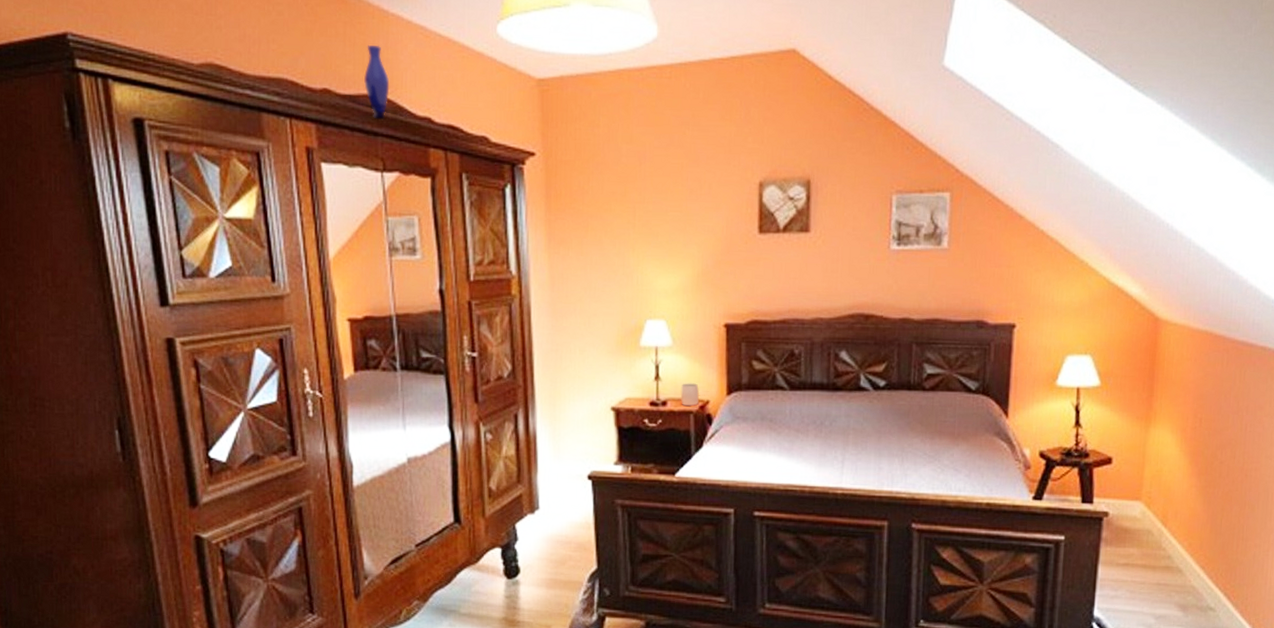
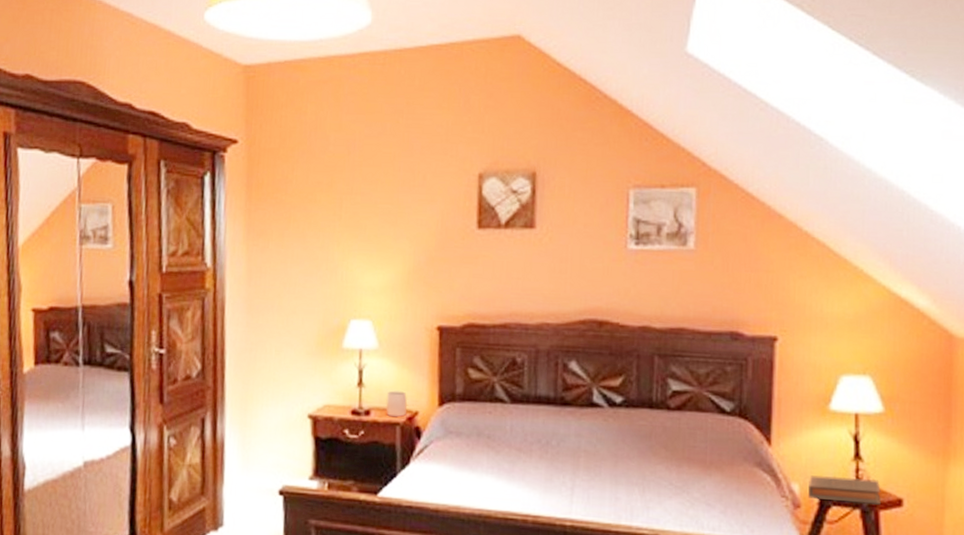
vase: present [364,45,390,121] -> none [66,32,93,107]
hardback book: none [1036,441,1095,463] -> present [807,475,881,505]

